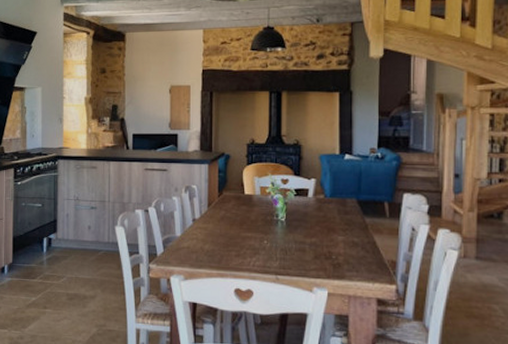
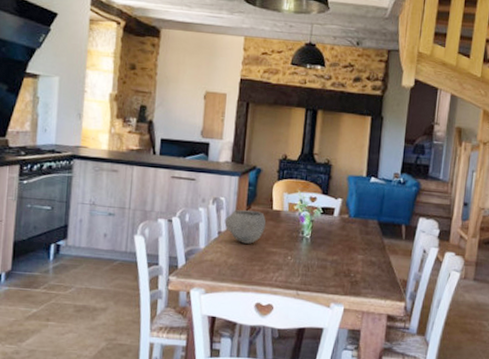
bowl: none [198,197,239,230] -> present [224,210,267,244]

